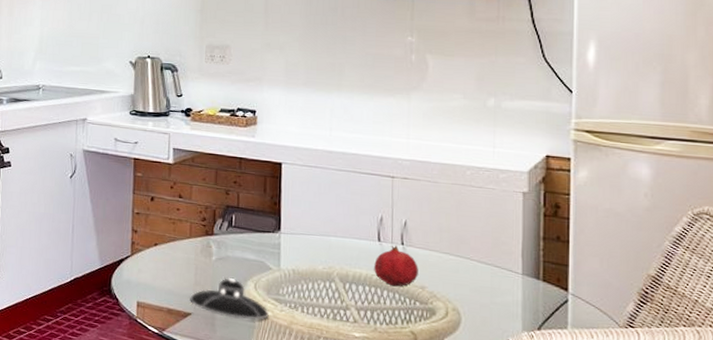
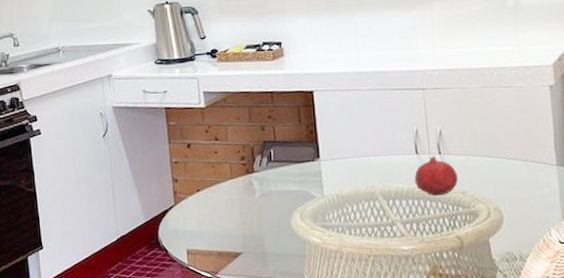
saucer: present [190,278,269,321] -> none [238,212,318,251]

